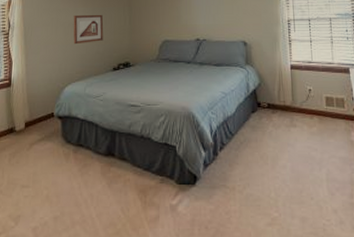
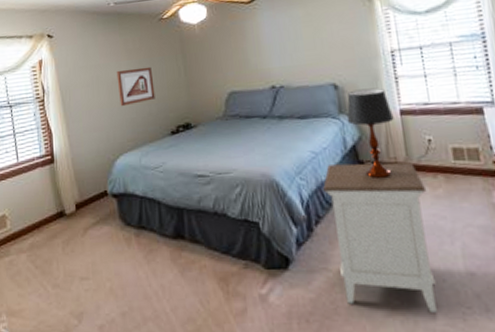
nightstand: none [229,104,306,223] -> present [323,162,437,313]
table lamp: none [252,47,286,117] -> present [347,88,394,180]

